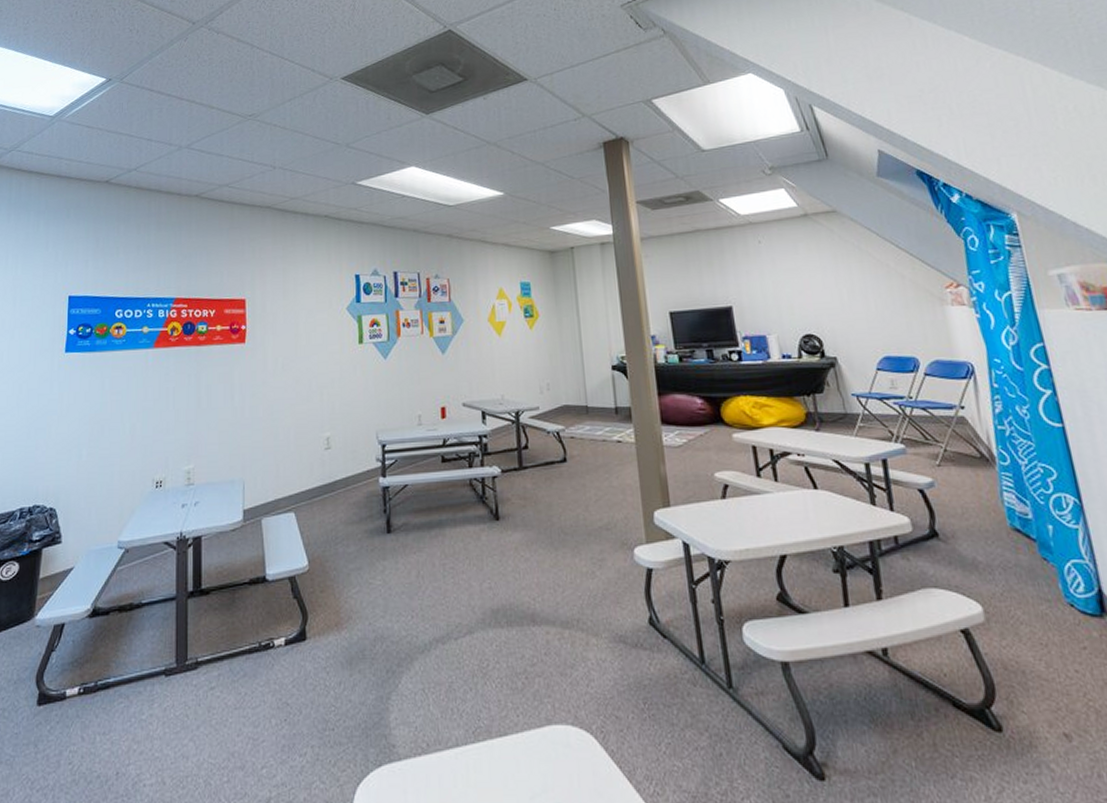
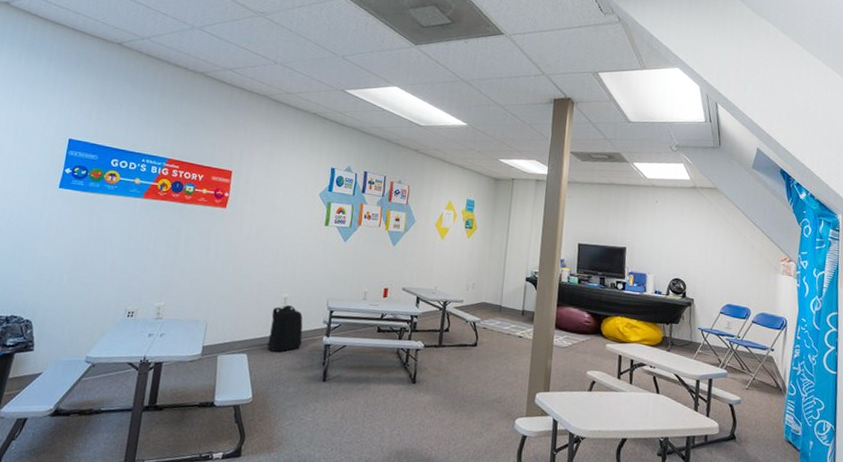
backpack: none [314,446,355,505] -> present [266,305,303,352]

